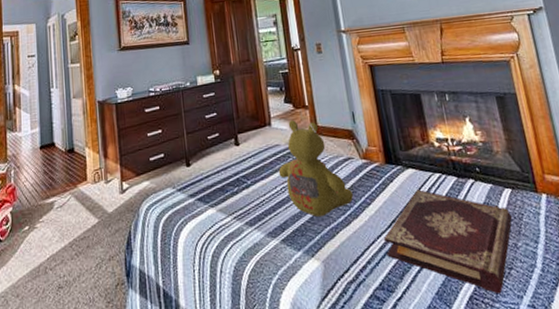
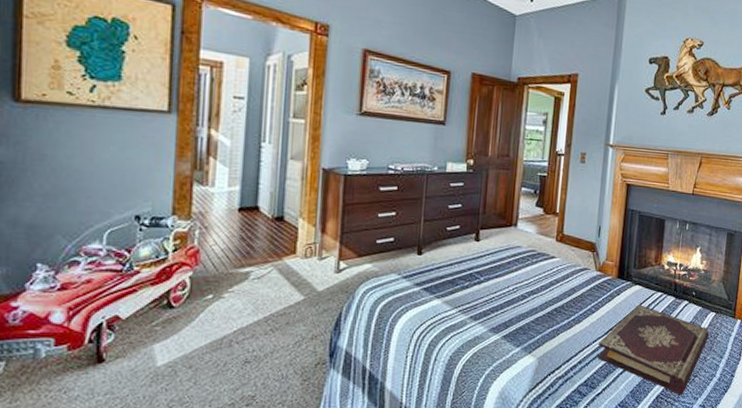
stuffed bear: present [278,120,354,217] -> none [514,224,581,318]

